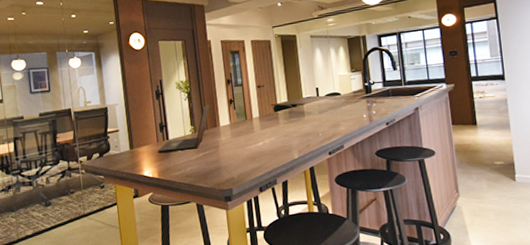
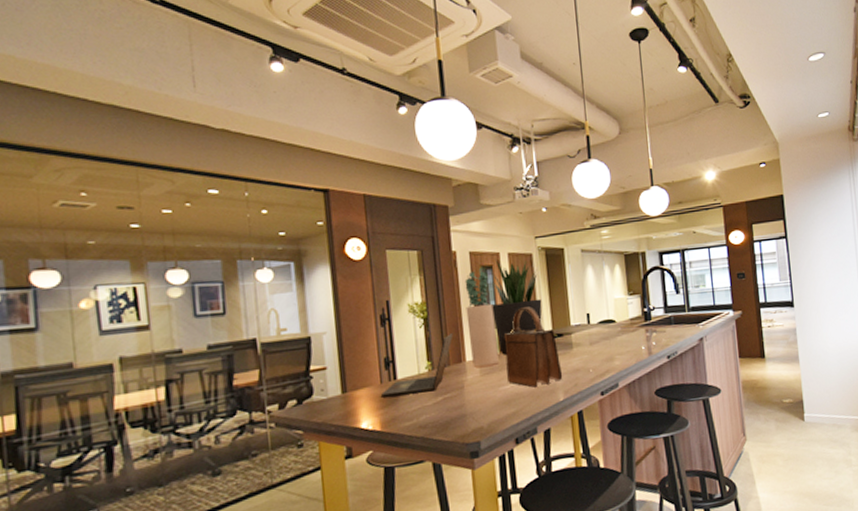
vase: none [218,51,245,131] -> present [464,265,499,368]
planter: none [237,46,280,122] -> present [490,260,543,355]
handbag: none [249,83,297,147] -> present [503,307,563,388]

